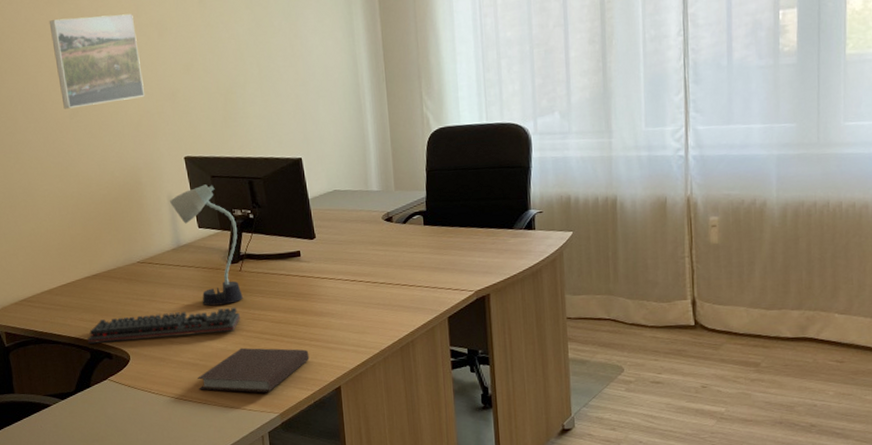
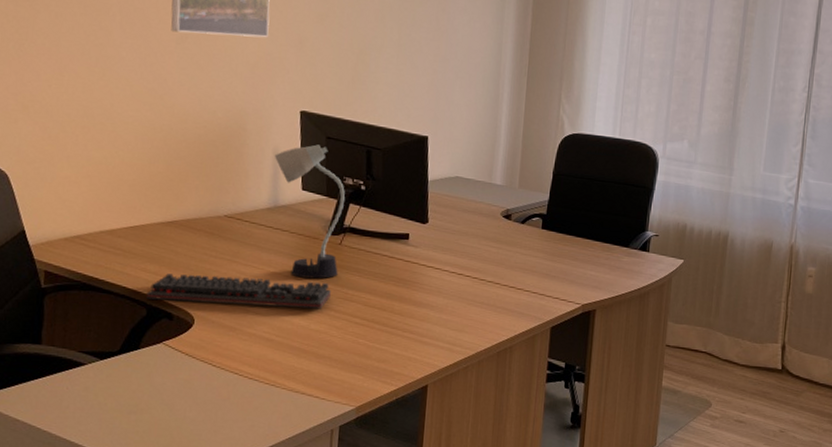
notebook: present [198,347,310,393] -> none [269,328,400,383]

